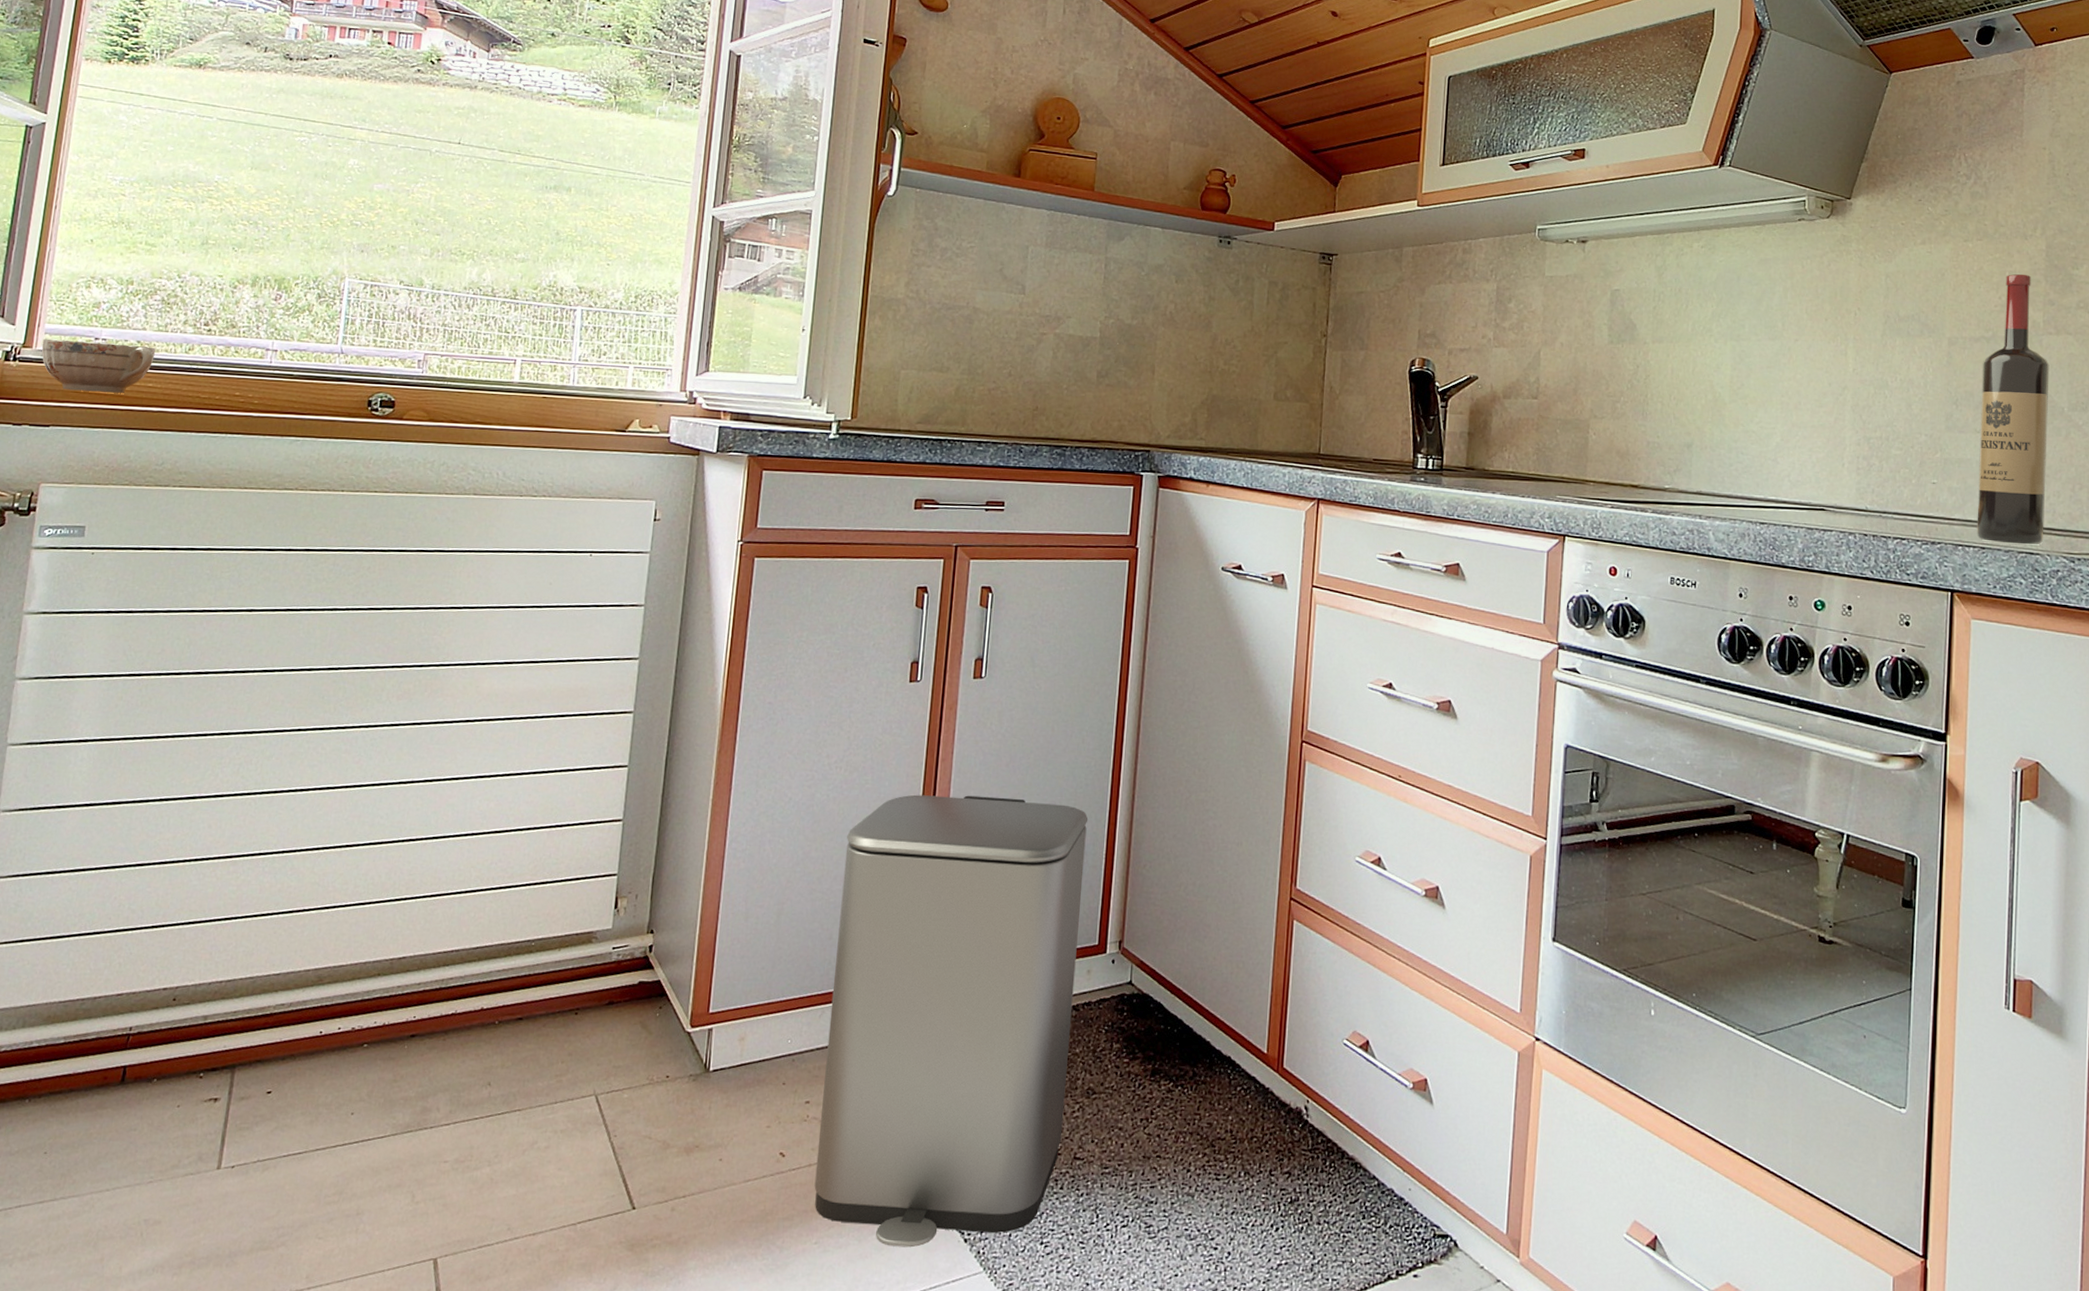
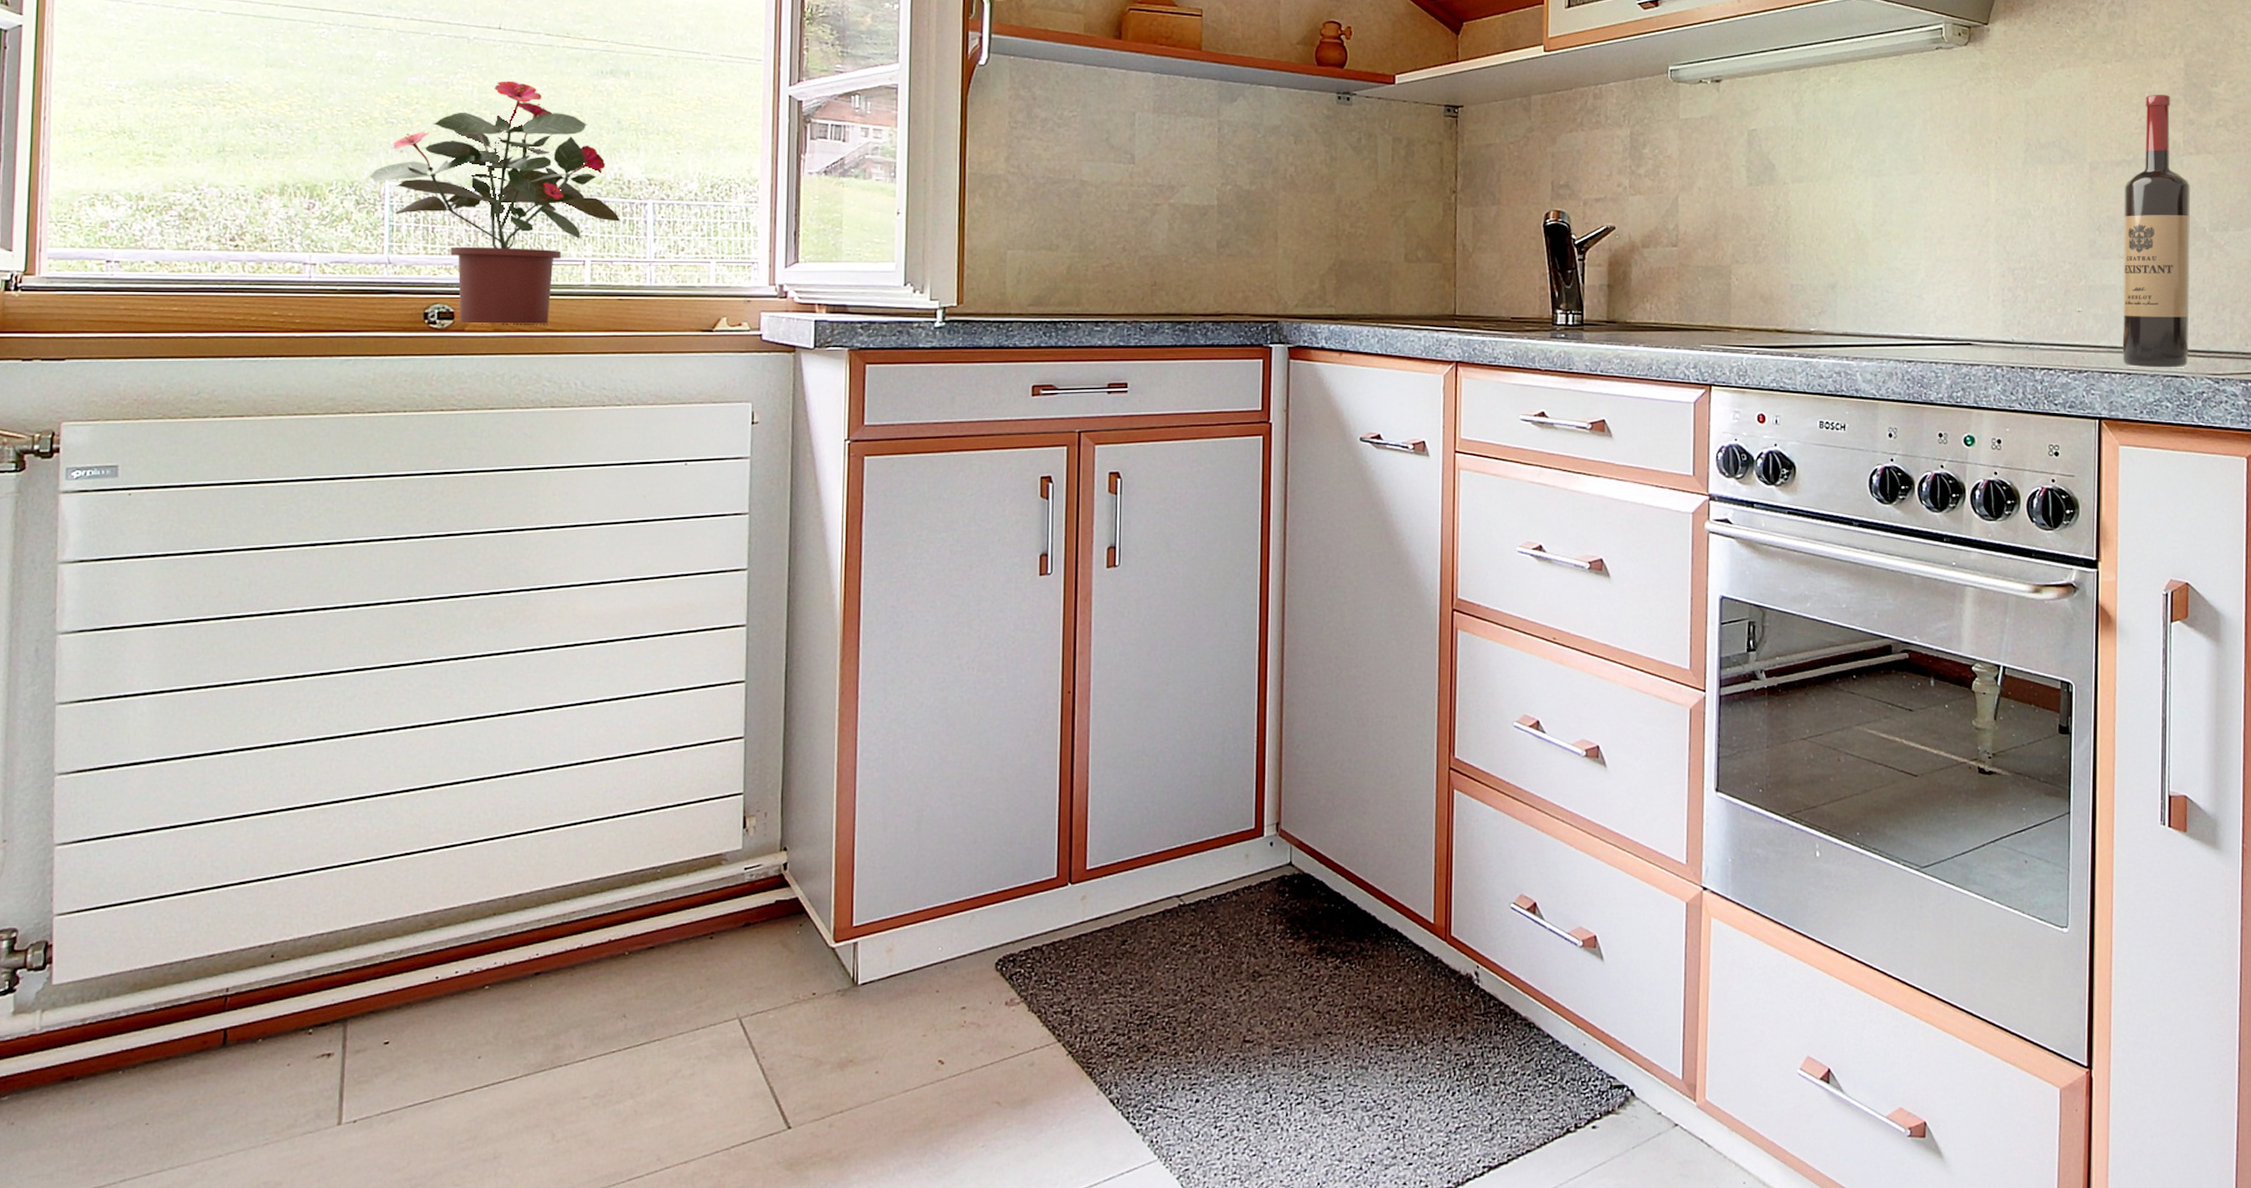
teacup: present [41,338,156,393] -> none [46,264,177,319]
potted flower: none [331,191,552,417] -> present [369,80,621,324]
pedal bin: present [814,794,1088,1248] -> none [977,687,1237,1143]

